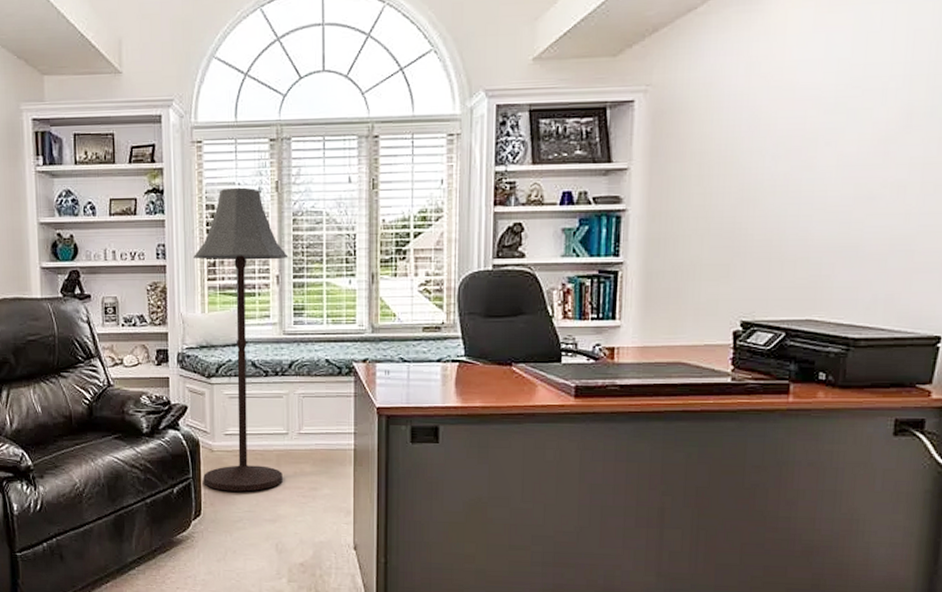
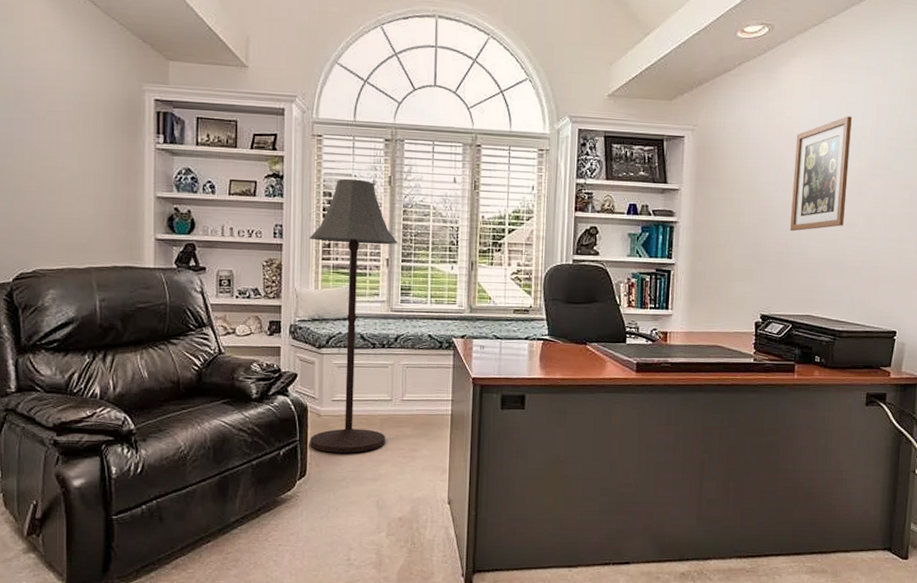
wall art: none [783,50,875,212] -> present [790,116,852,232]

